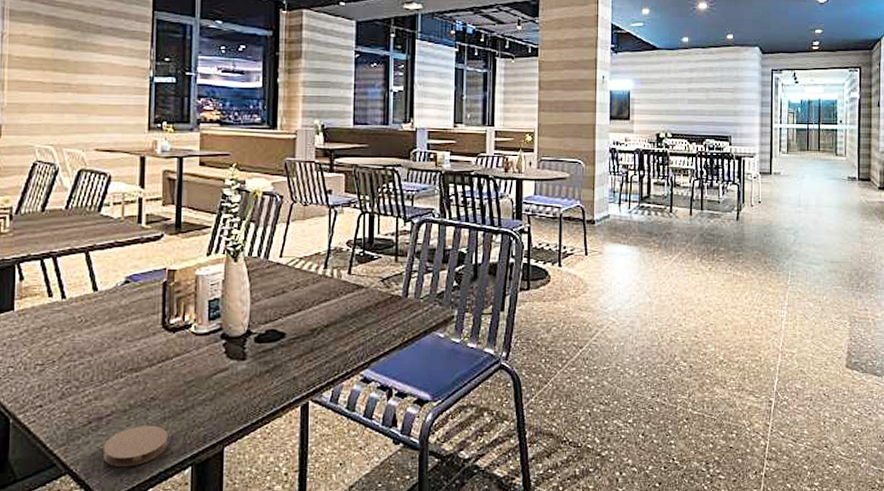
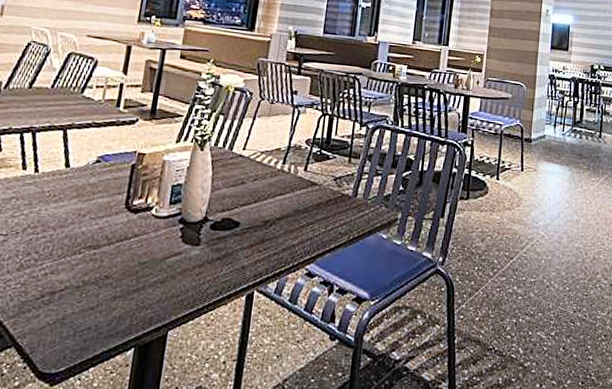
coaster: present [102,425,168,468] -> none [49,303,117,344]

